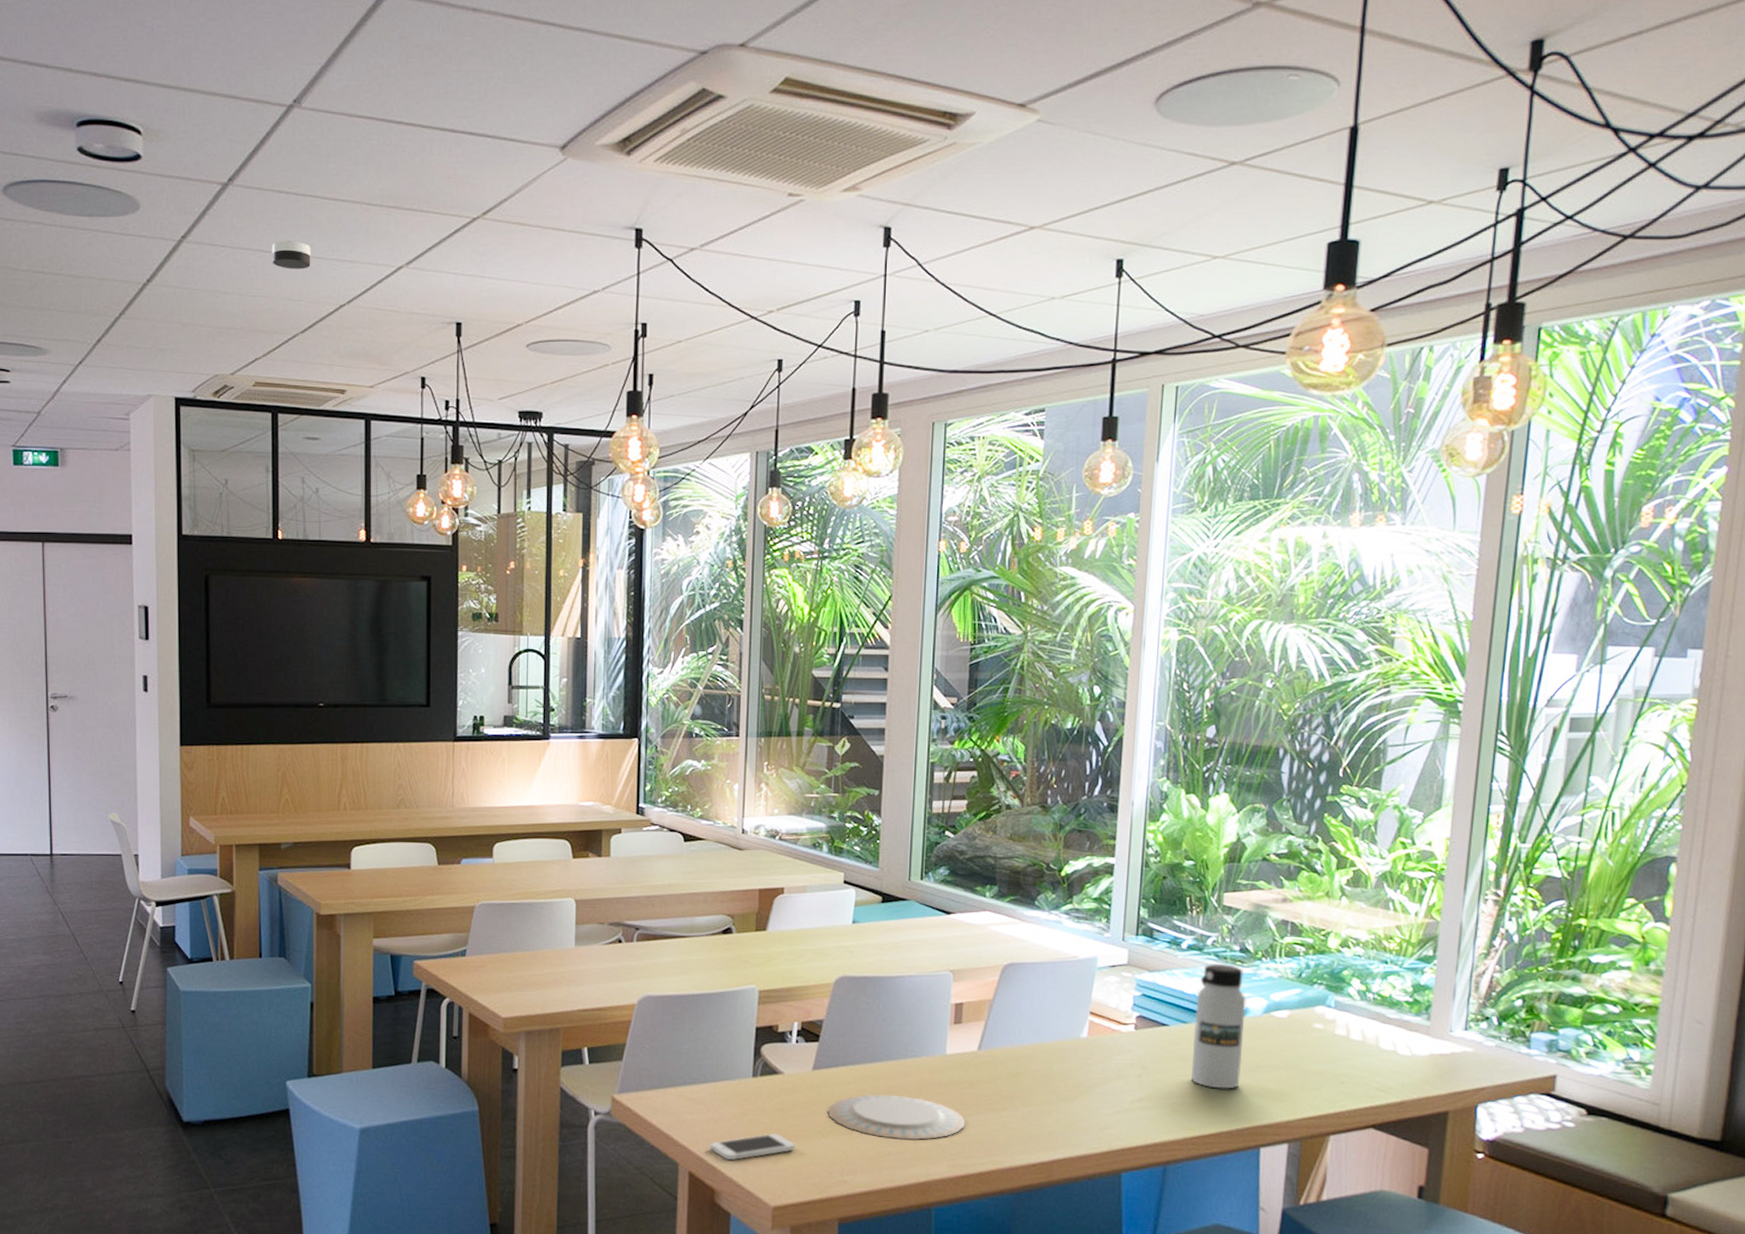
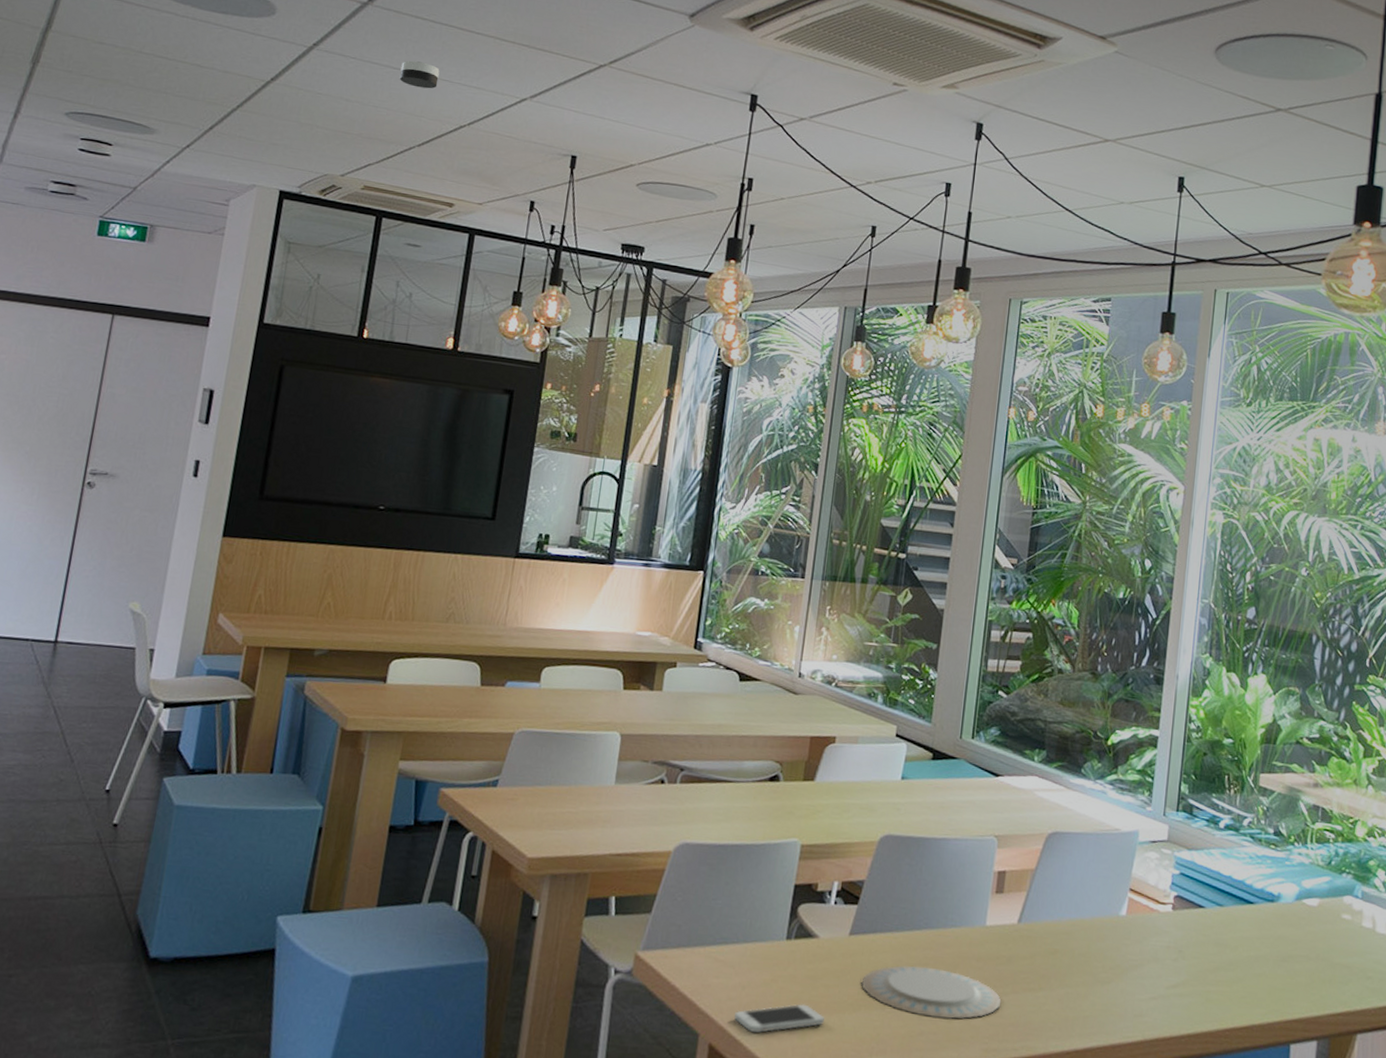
water bottle: present [1191,964,1246,1089] -> none [1225,845,1279,979]

